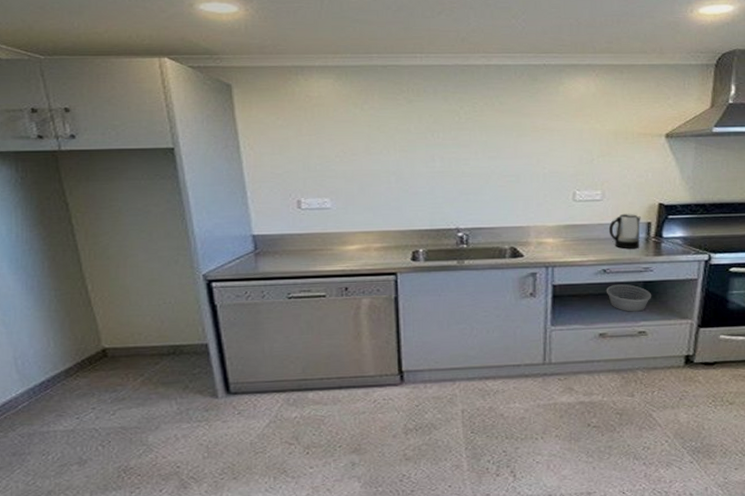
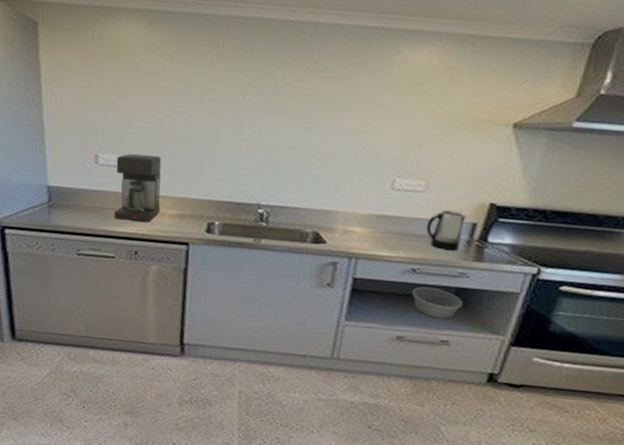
coffee maker: none [319,195,366,259] -> present [114,154,162,222]

